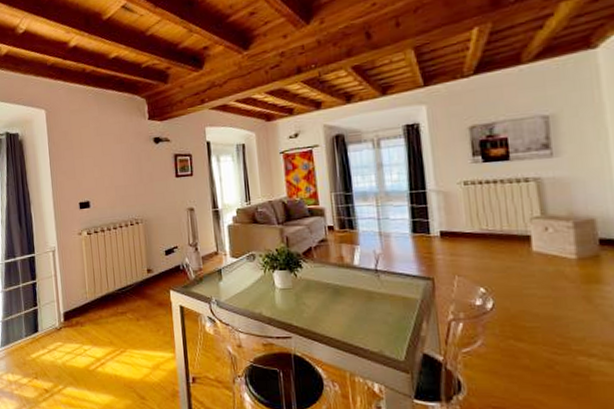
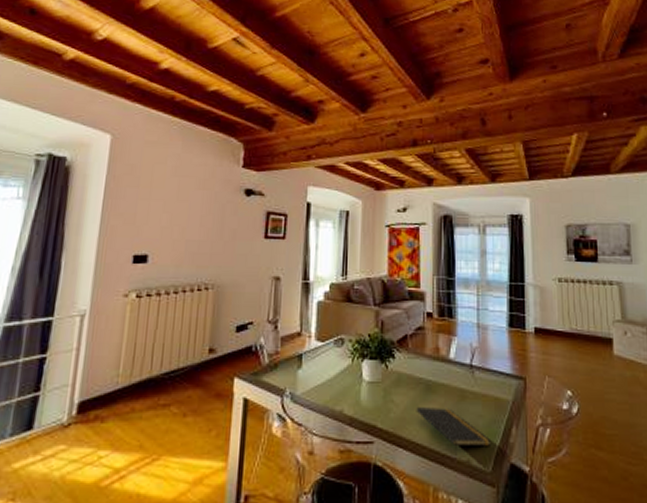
notepad: none [326,307,401,347] -> present [416,407,490,456]

